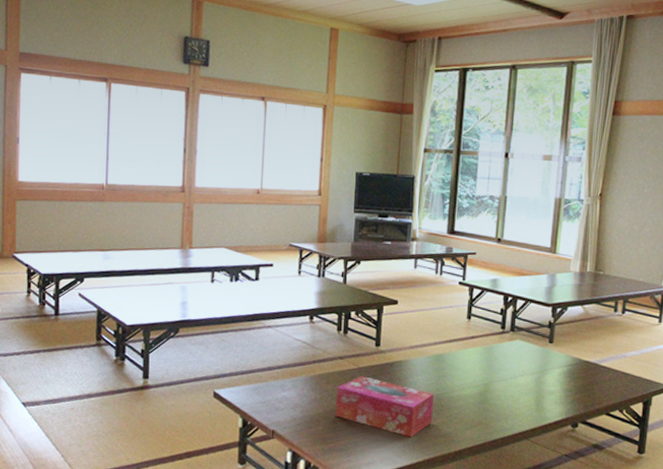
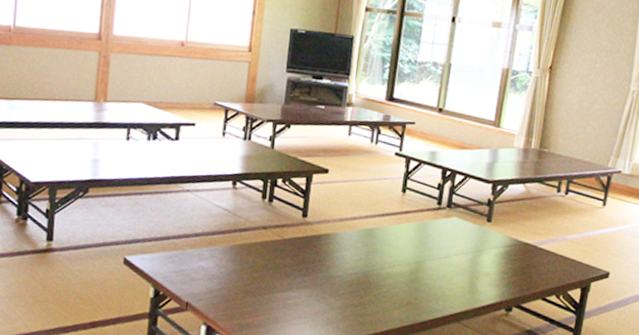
tissue box: present [335,376,434,438] -> none [255,248,362,316]

